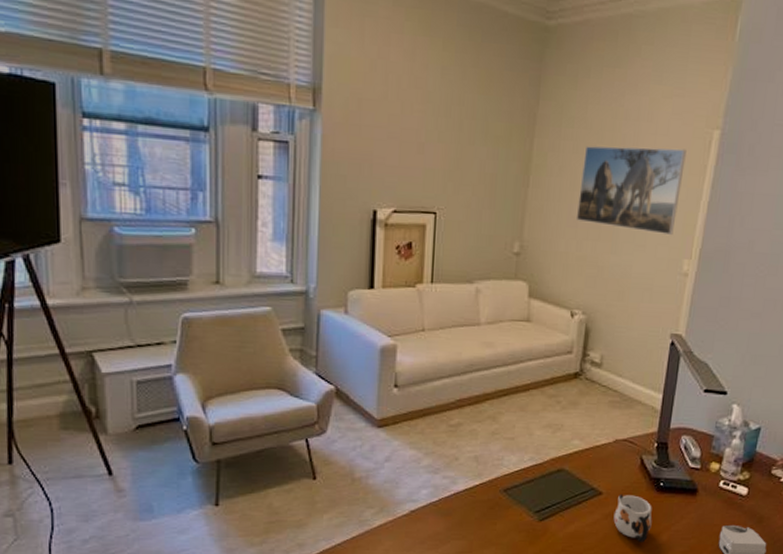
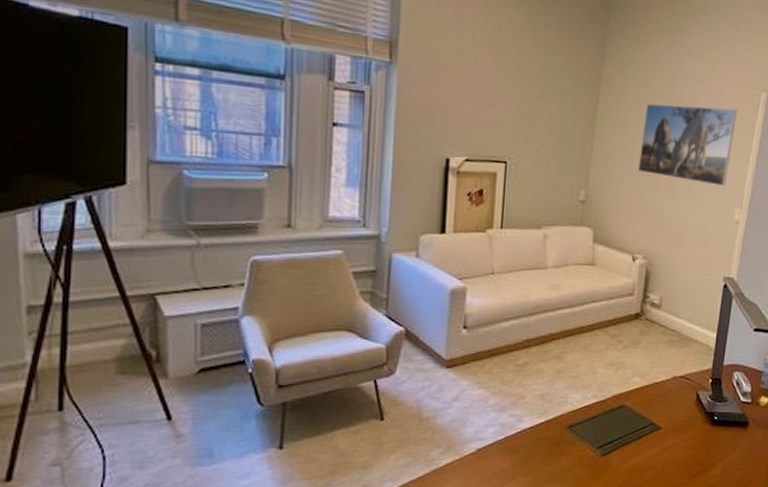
mug: present [613,493,653,542] -> none [671,428,708,474]

